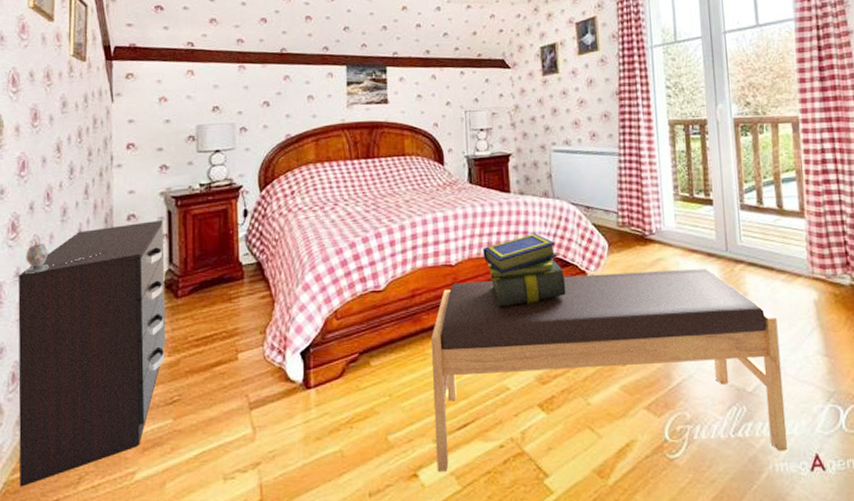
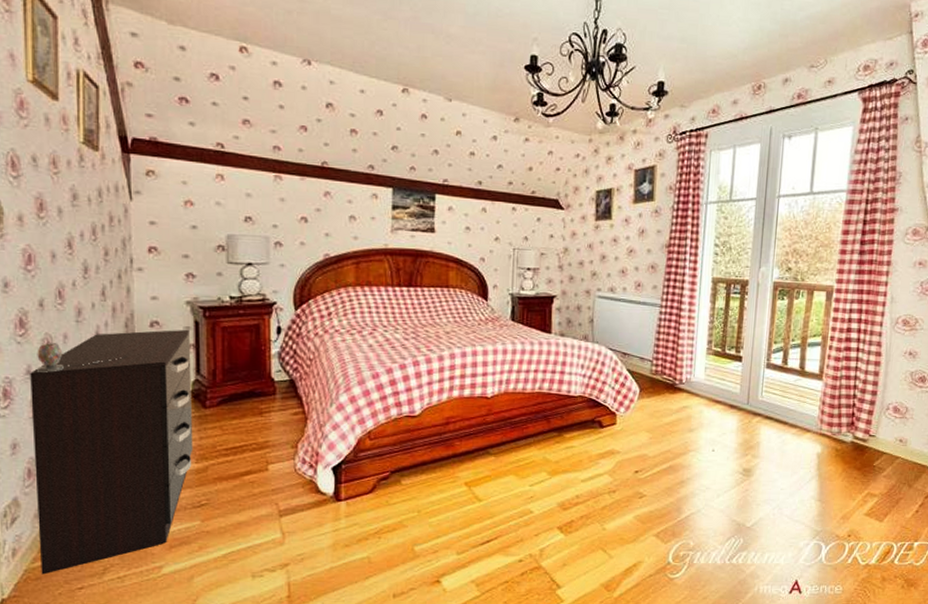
bench: present [430,269,788,472] -> none [459,414,782,579]
stack of books: present [483,233,566,307] -> none [519,374,596,440]

